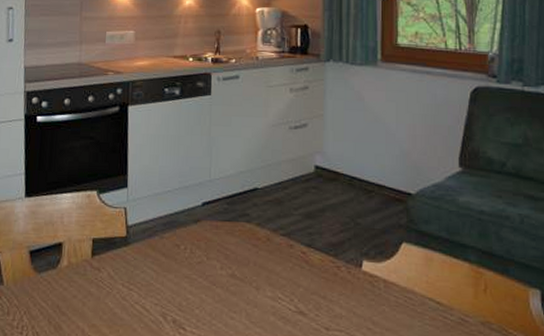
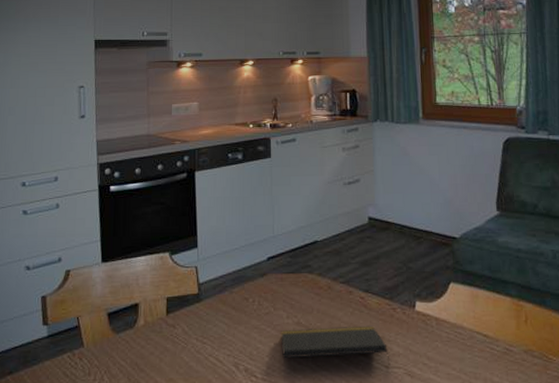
notepad: none [213,281,330,327] -> present [281,325,389,365]

